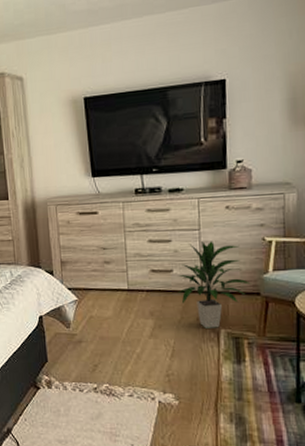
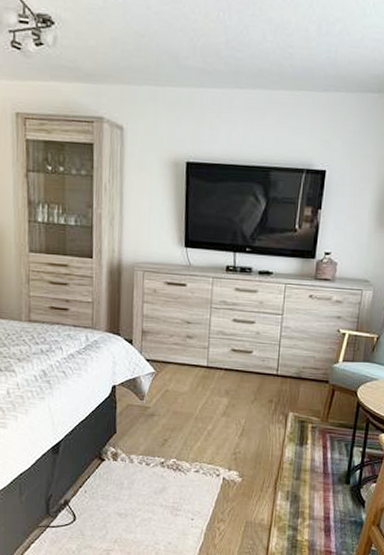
indoor plant: present [178,241,251,329] -> none [254,326,322,411]

